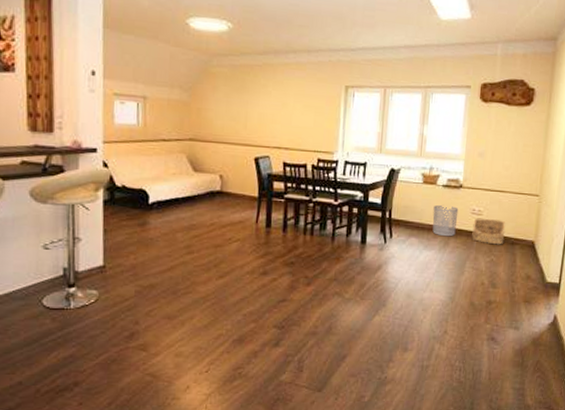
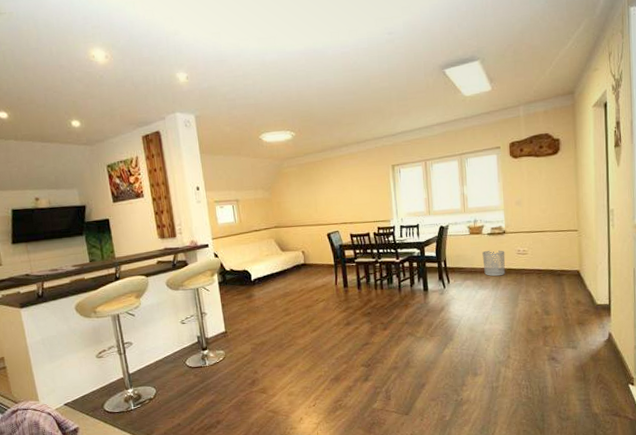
basket: present [472,218,506,245] -> none [520,255,551,278]

